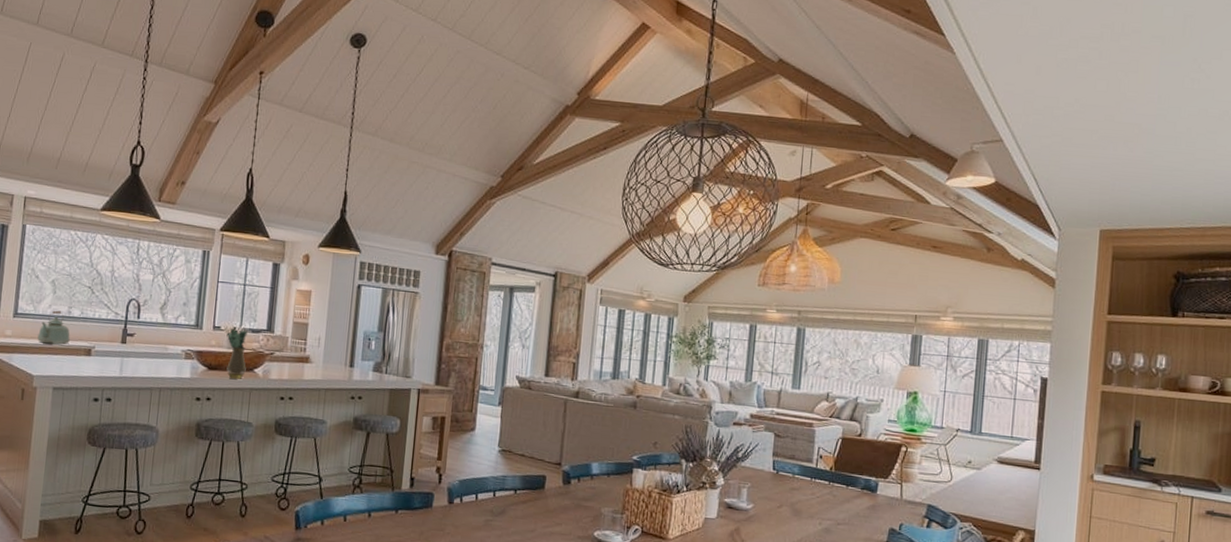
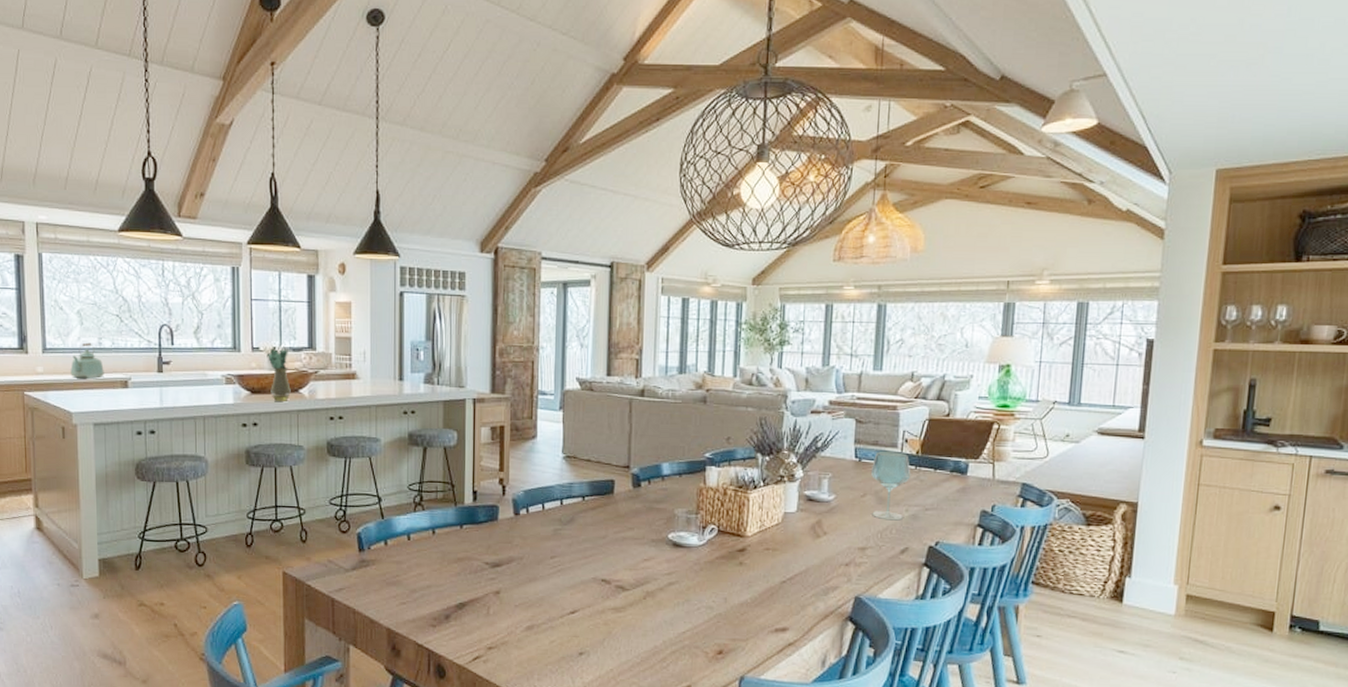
wine glass: none [787,465,825,533] -> present [870,451,911,521]

